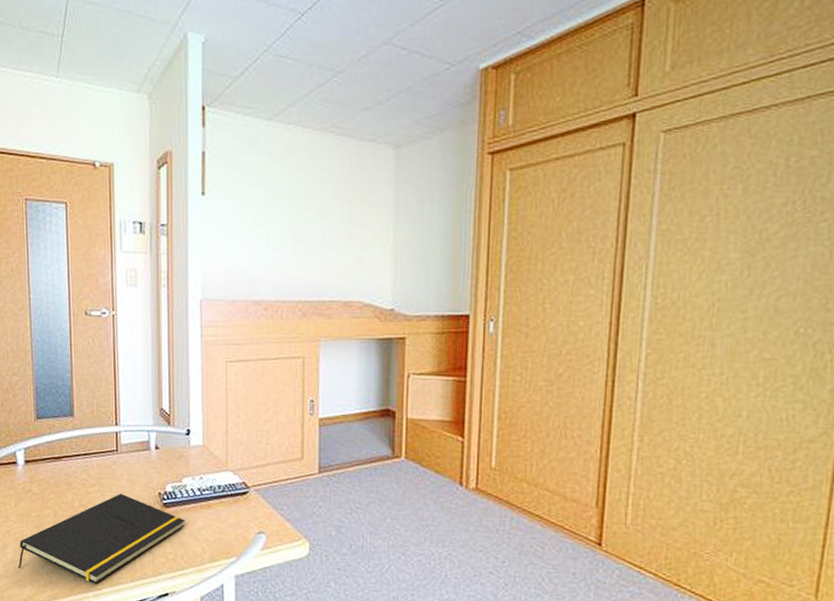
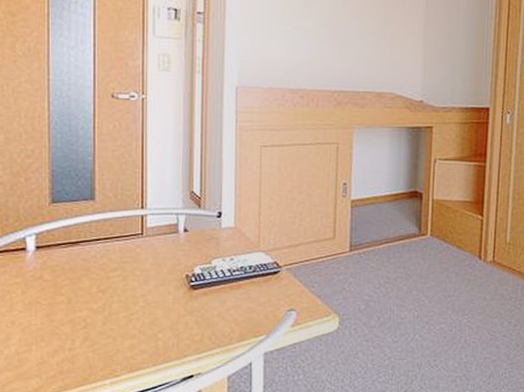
notepad: present [18,493,185,584] -> none [22,276,214,371]

